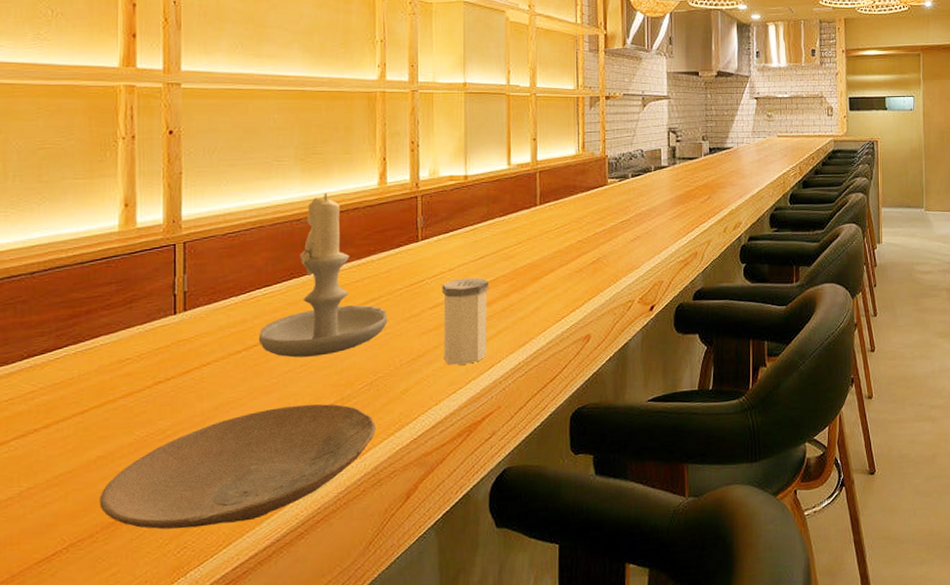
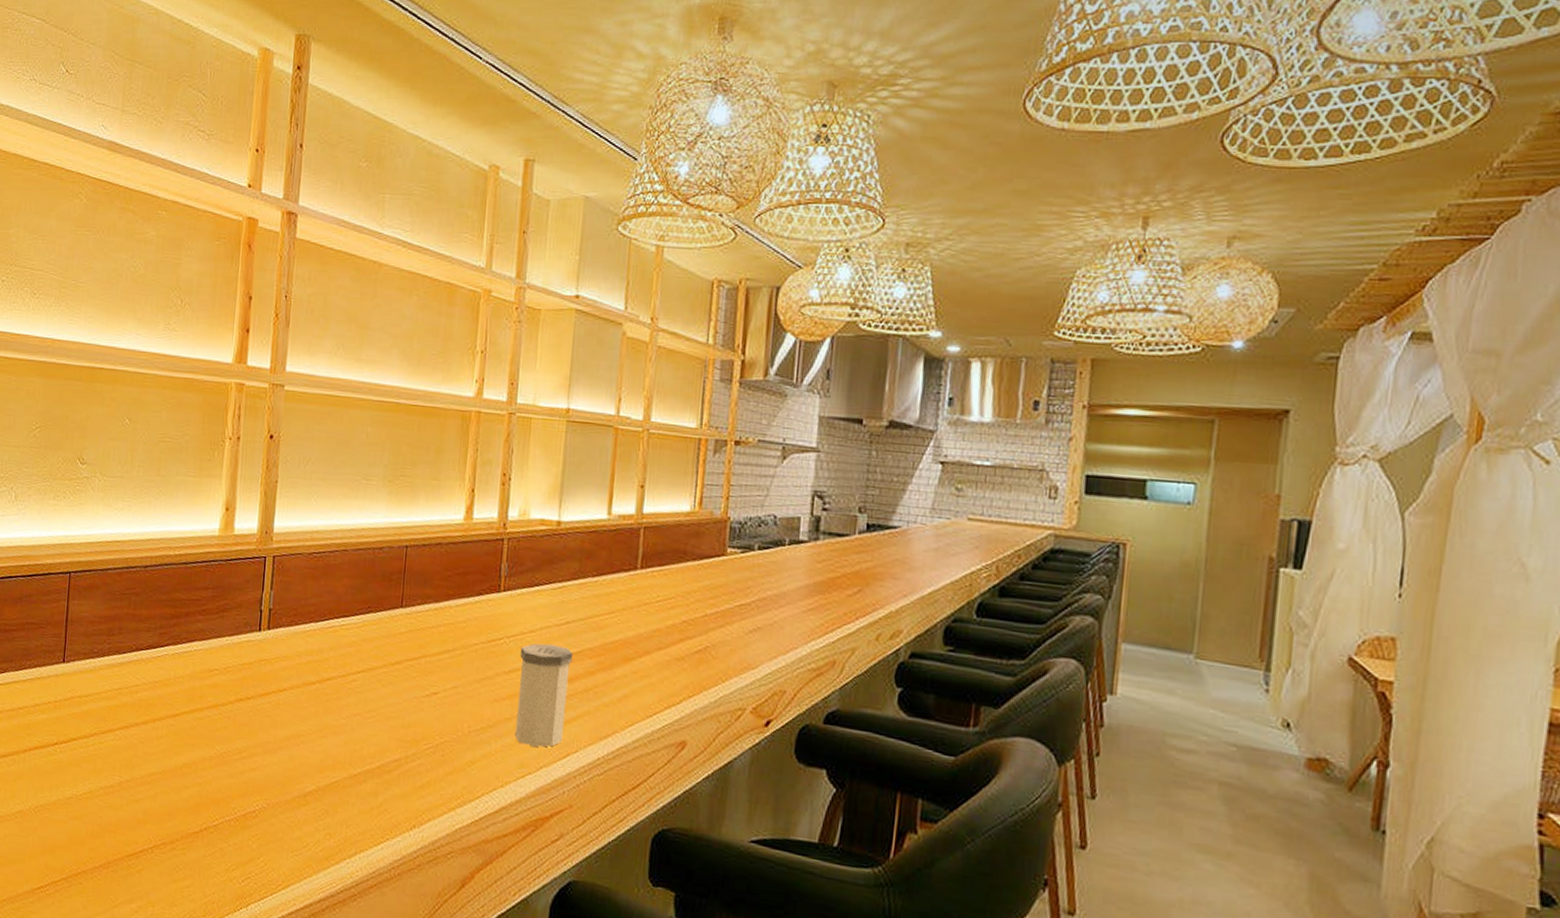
plate: present [99,404,377,530] -> none [181,751,438,867]
candle: present [258,193,388,358] -> none [332,521,460,705]

